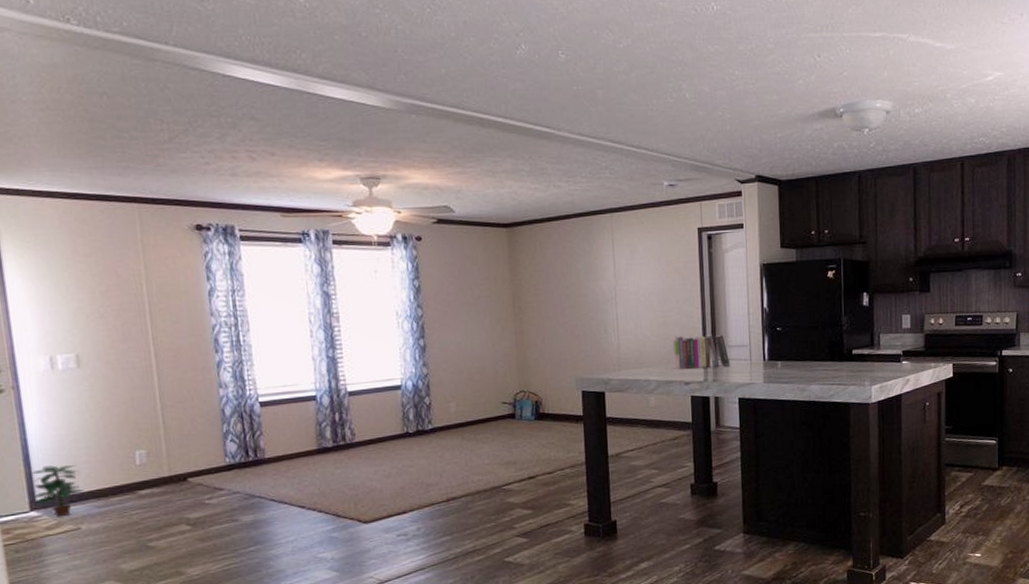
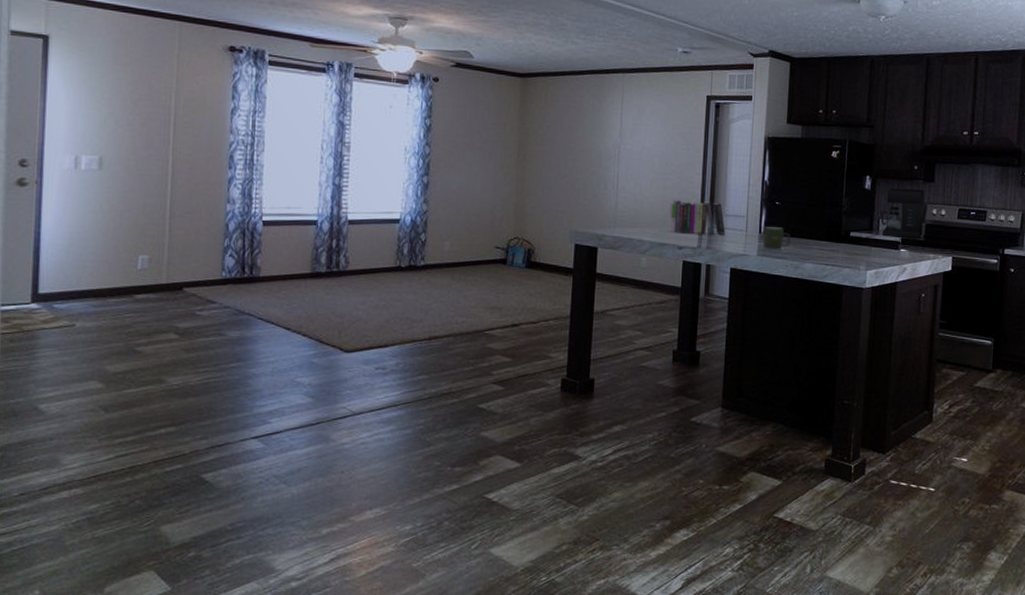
potted plant: present [30,465,84,516] -> none [37,260,84,311]
mug: none [767,352,795,377] -> present [762,226,791,251]
coffee maker: none [881,300,923,351] -> present [881,188,925,239]

